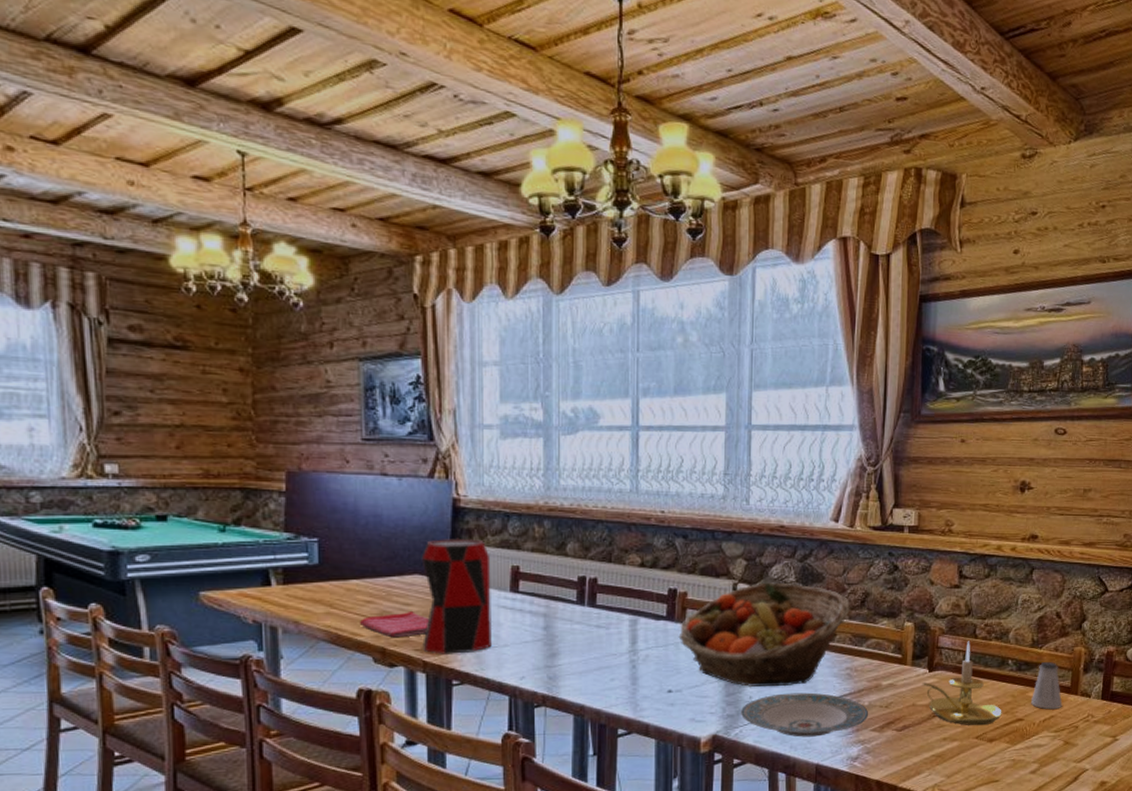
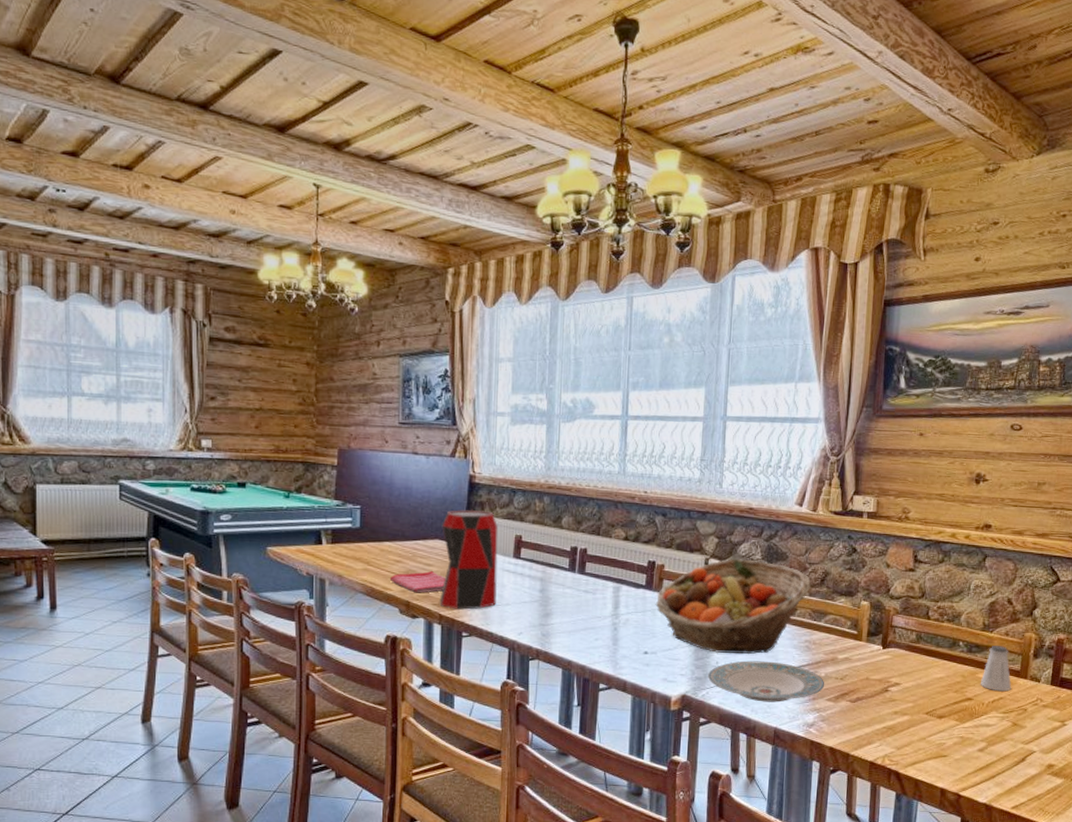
candle holder: present [922,641,1002,726] -> none [876,621,952,703]

